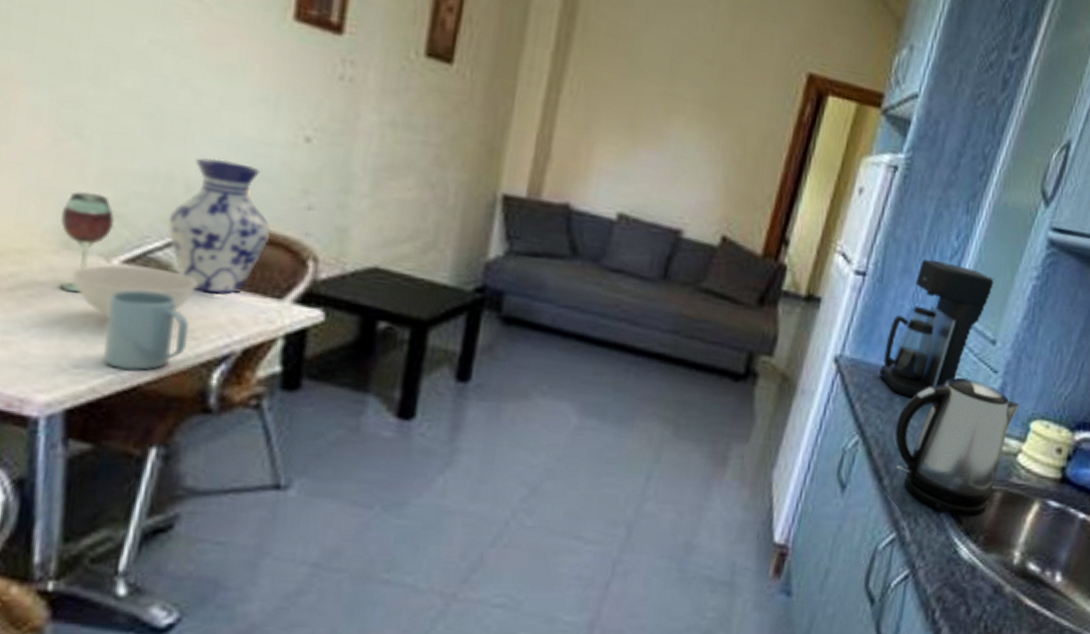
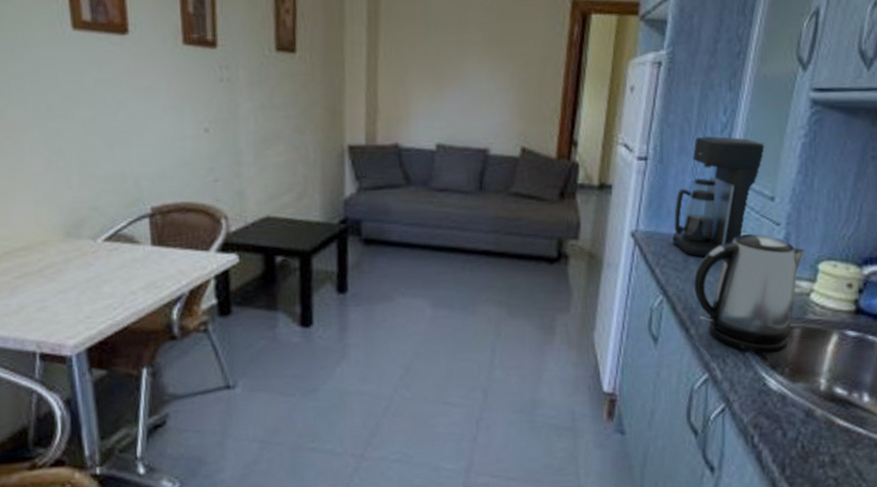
wineglass: present [58,191,116,293] -> none [61,194,95,267]
bowl: present [71,264,199,318] -> none [75,240,153,281]
mug: present [102,290,190,370] -> none [99,258,154,315]
vase: present [167,158,271,294] -> none [127,156,194,254]

